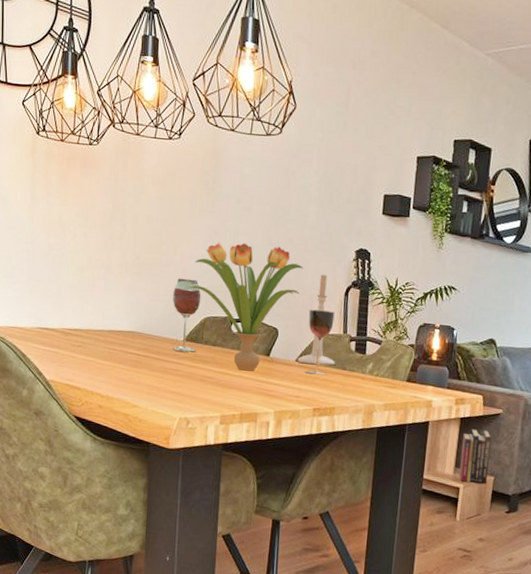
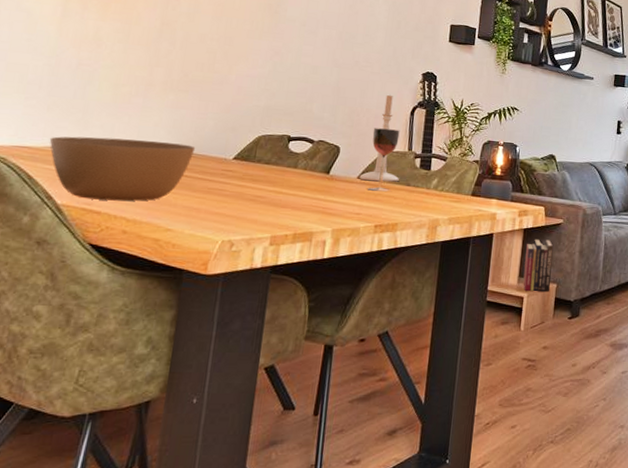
bowl: none [34,318,151,379] -> present [49,136,196,201]
wineglass: present [172,278,201,352] -> none [219,96,257,171]
flower arrangement: present [186,241,304,371] -> none [240,61,370,189]

